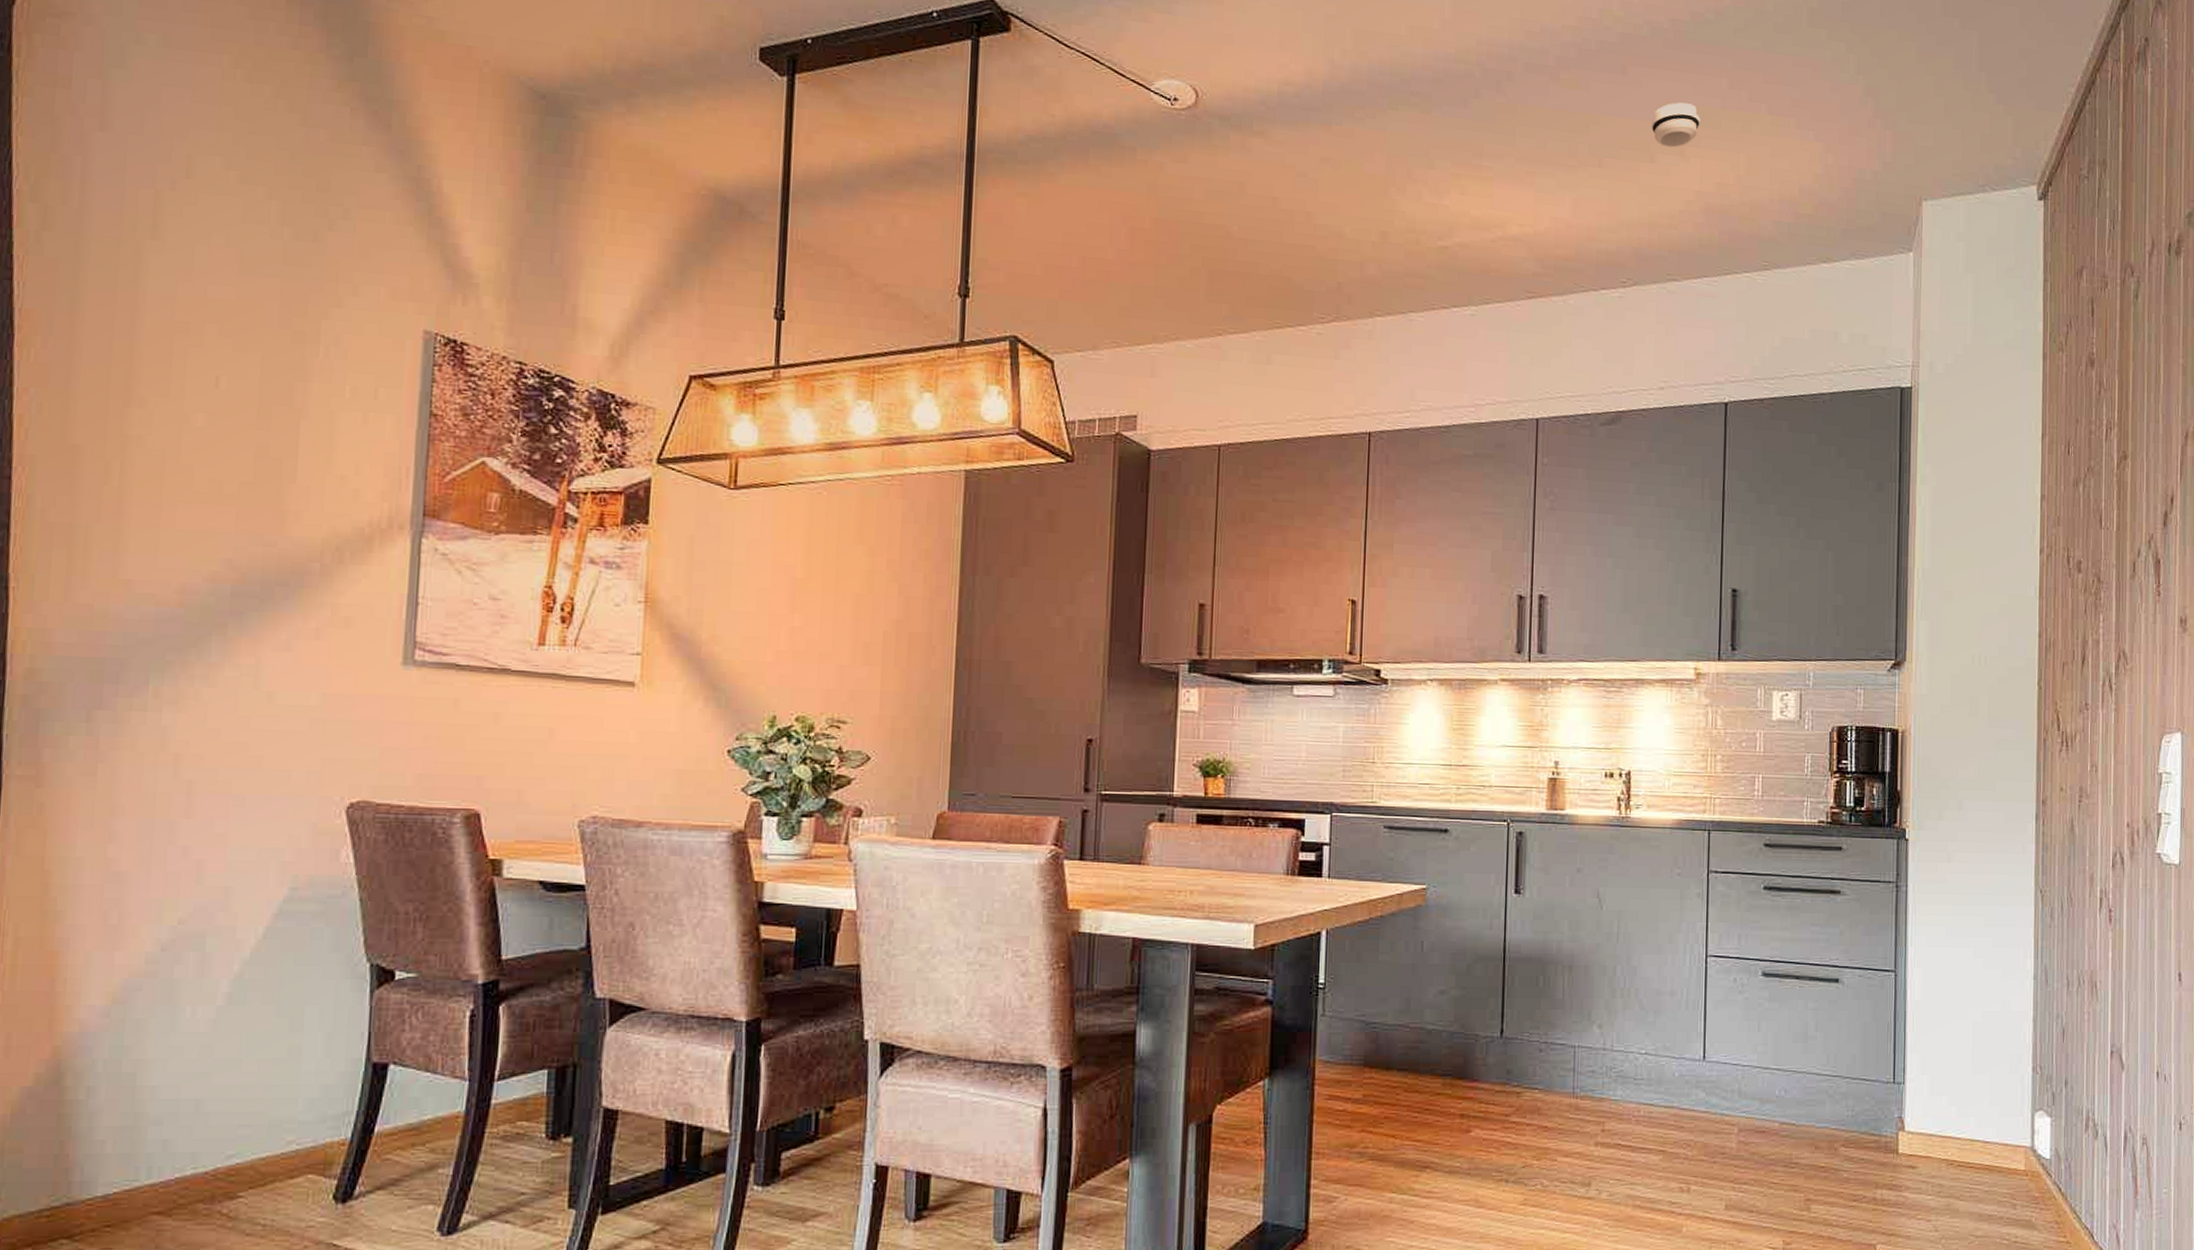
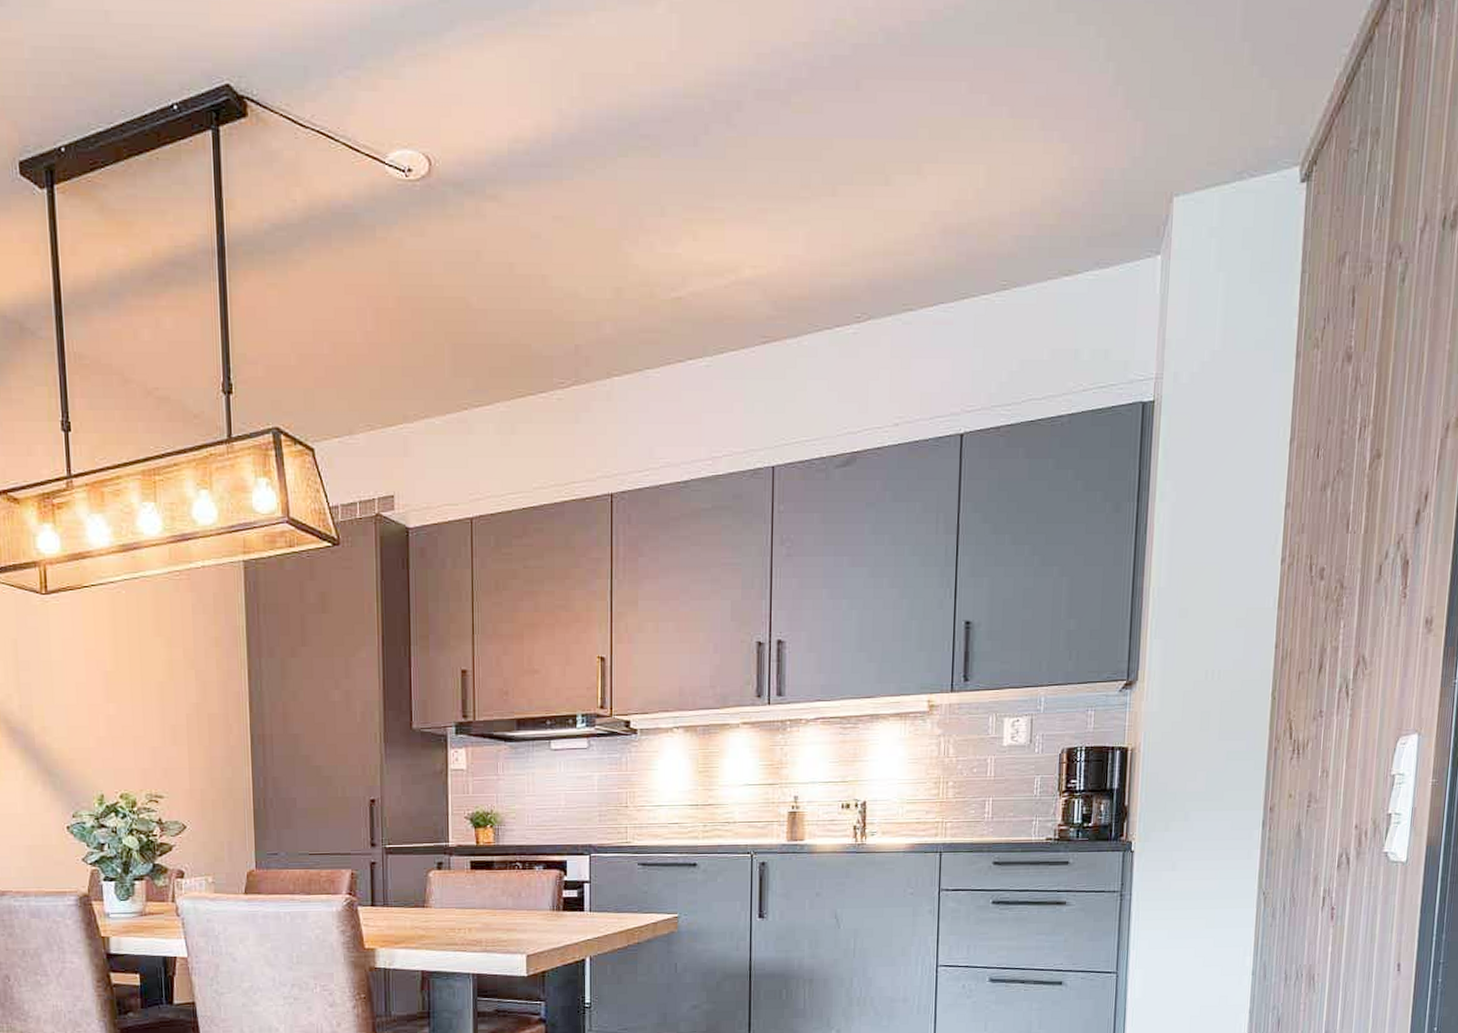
smoke detector: present [1652,102,1700,148] -> none [887,115,938,166]

